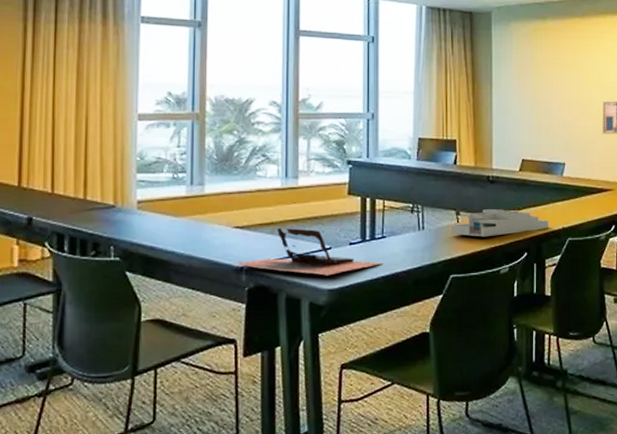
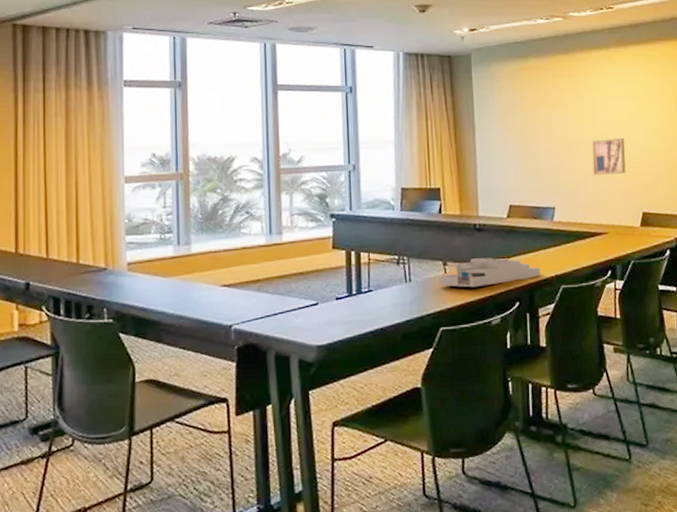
laptop: present [232,228,382,276] -> none [220,285,370,332]

